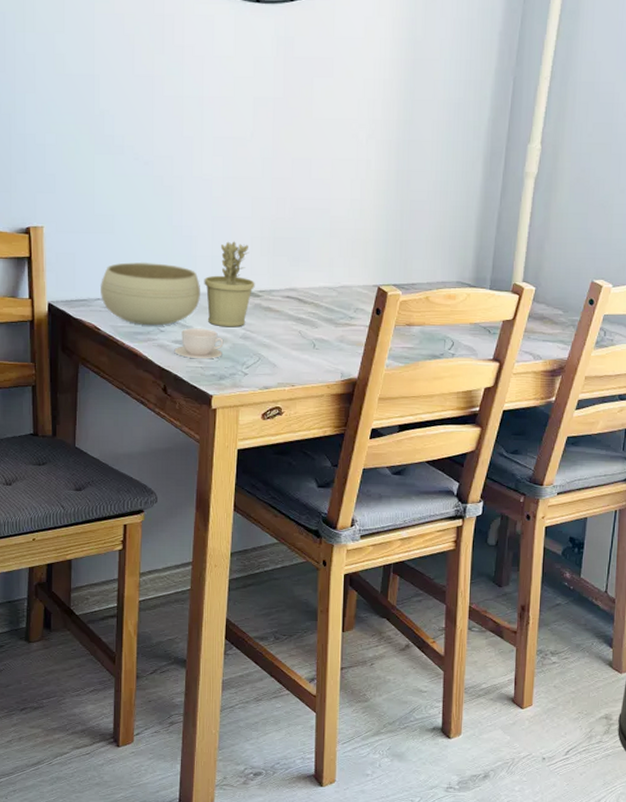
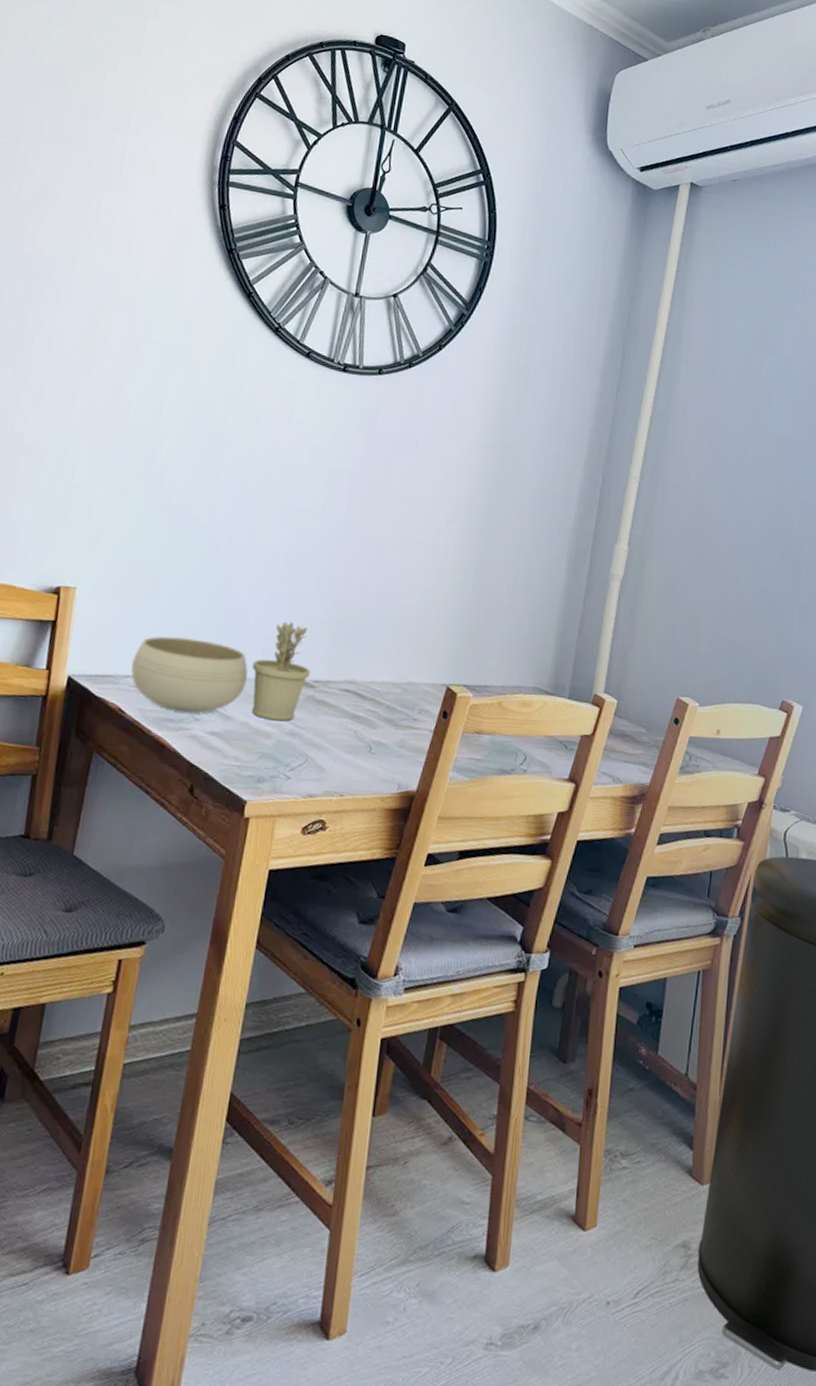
teacup: present [174,328,224,359] -> none [208,718,268,757]

